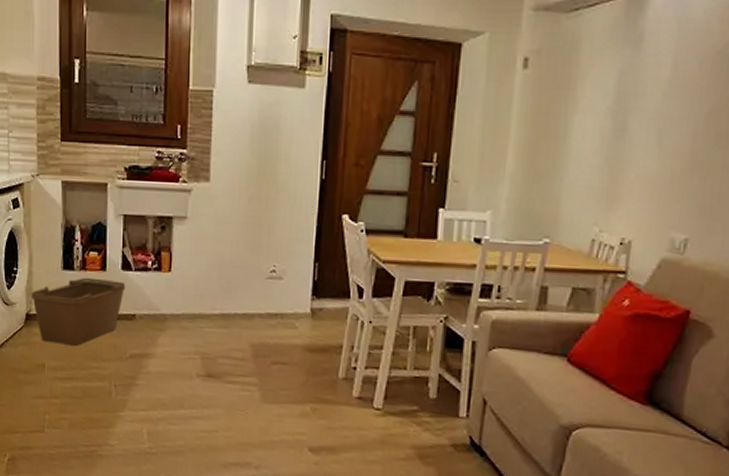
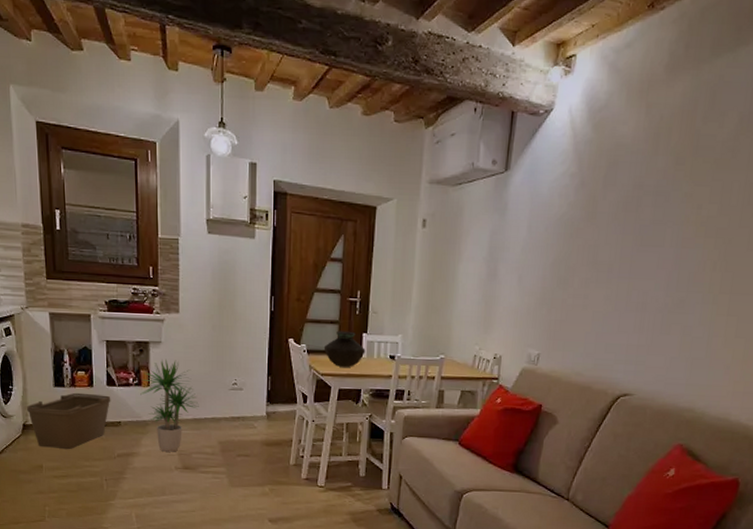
potted plant: none [160,237,229,355] -> present [140,358,199,452]
vase: none [387,205,442,253] -> present [323,330,365,367]

